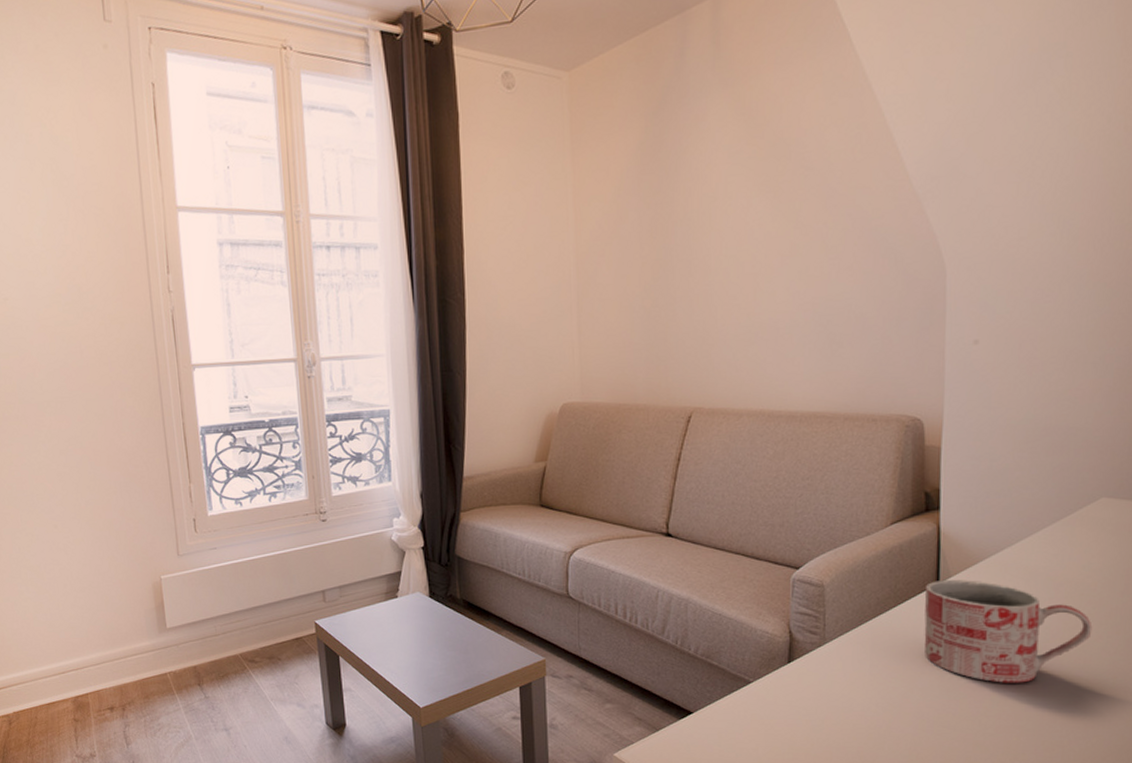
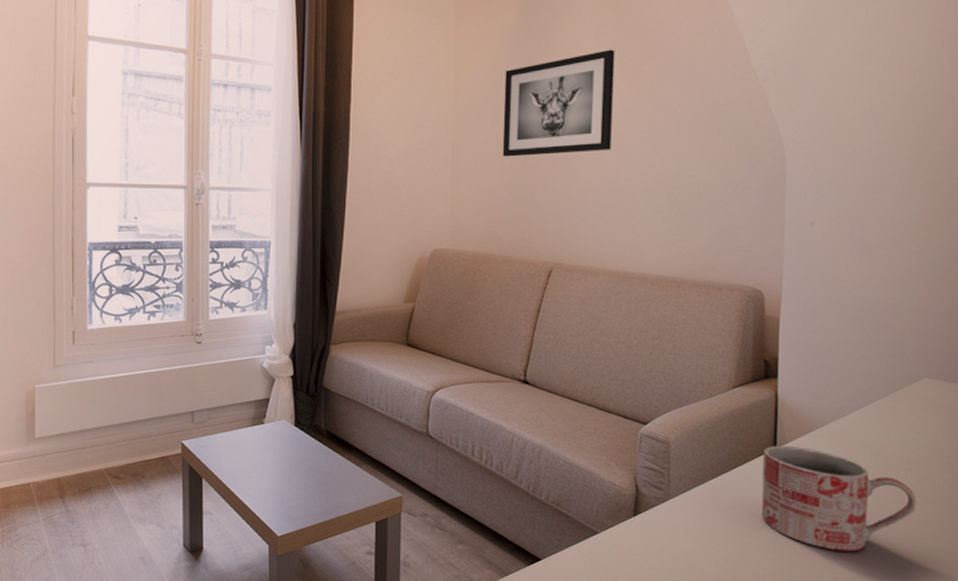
wall art: none [630,167,751,298] -> present [502,49,615,157]

